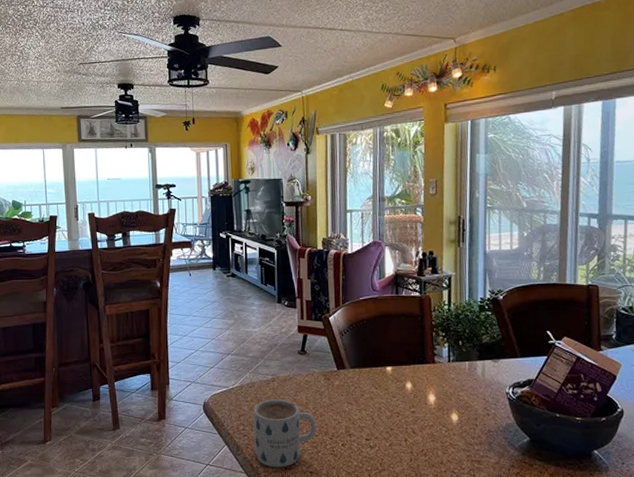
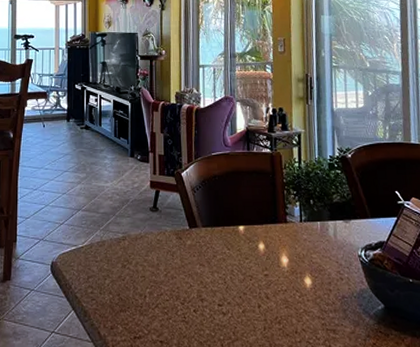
mug: present [253,399,316,468] -> none [103,259,167,336]

